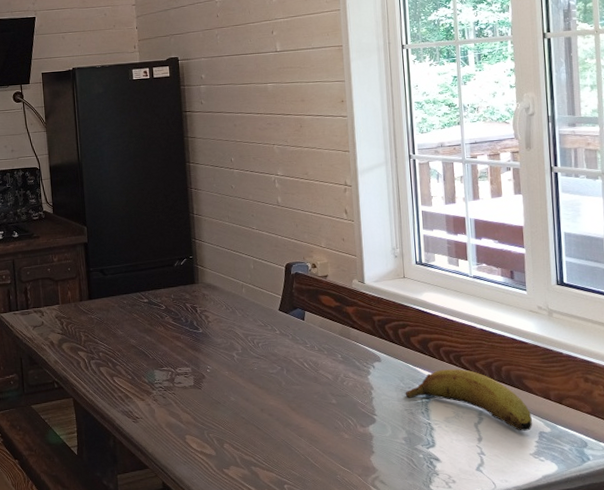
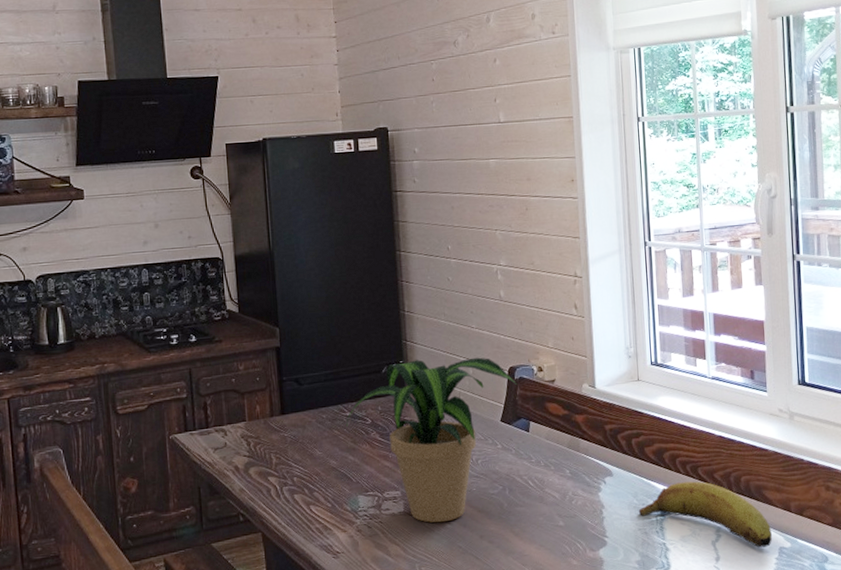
potted plant: none [144,254,293,396] -> present [346,357,516,523]

